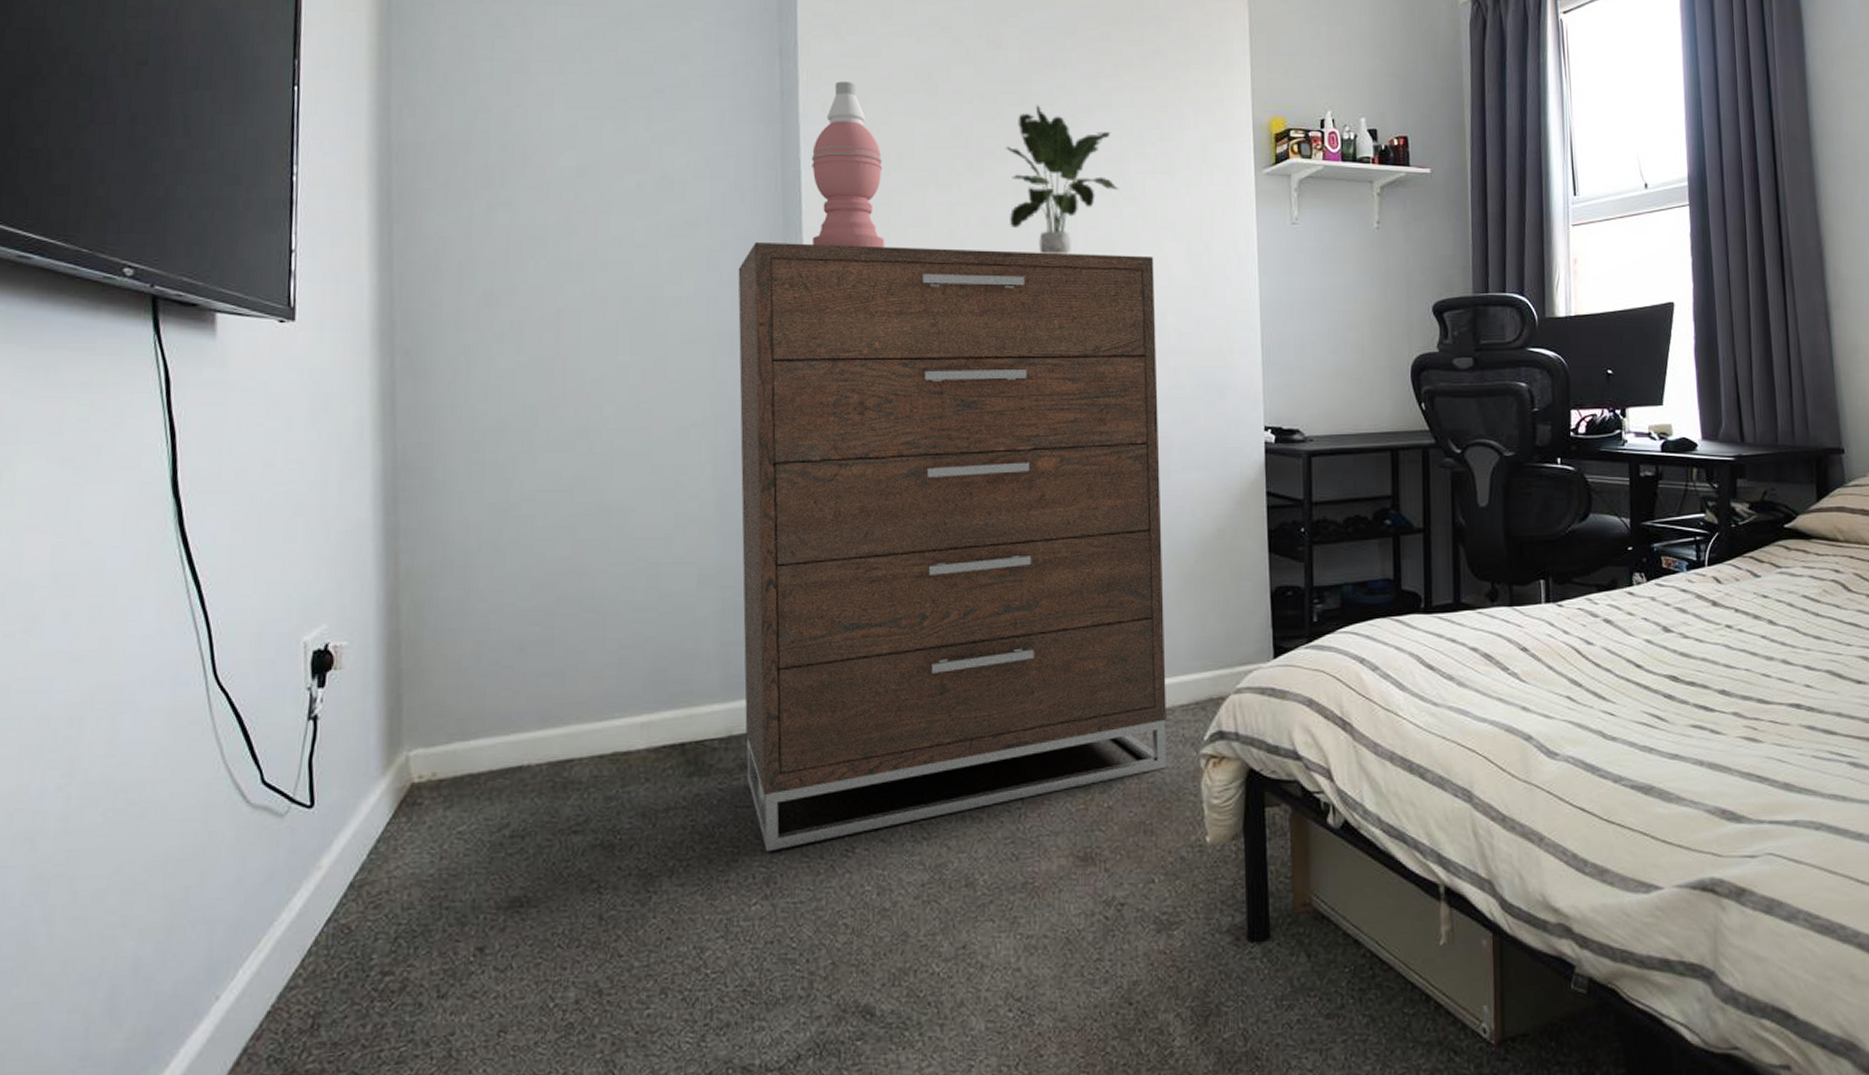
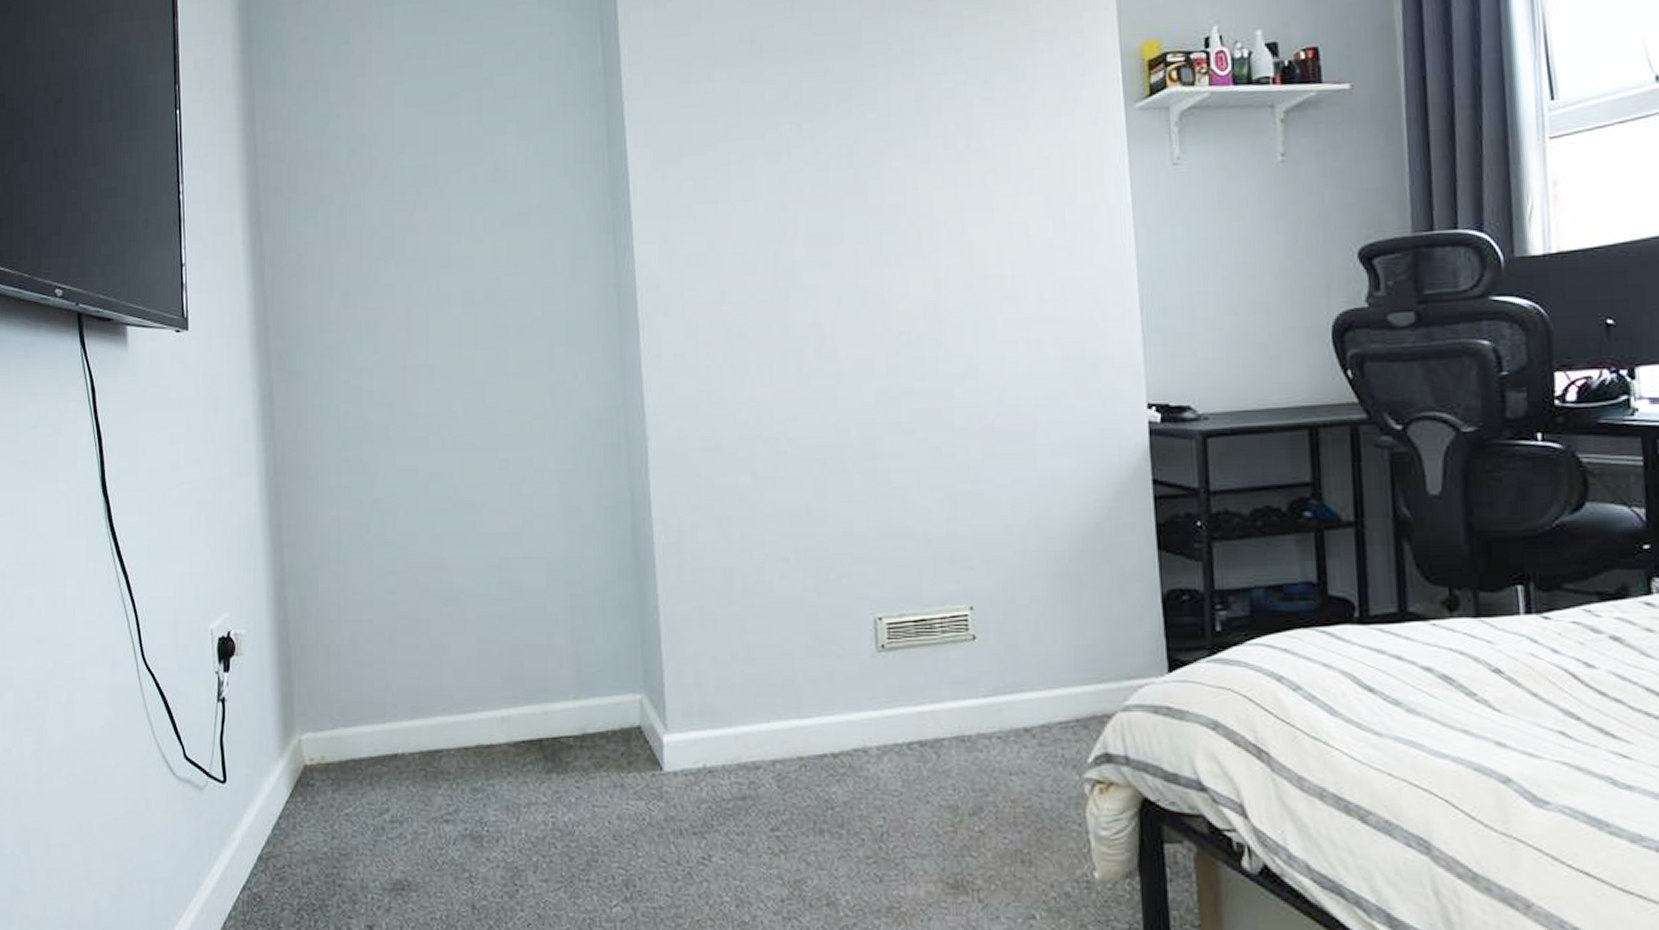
dresser: present [738,241,1167,852] -> none [570,214,1045,854]
table lamp: present [811,81,885,248] -> none [637,51,714,228]
potted plant: present [1005,105,1120,255] -> none [836,55,966,220]

